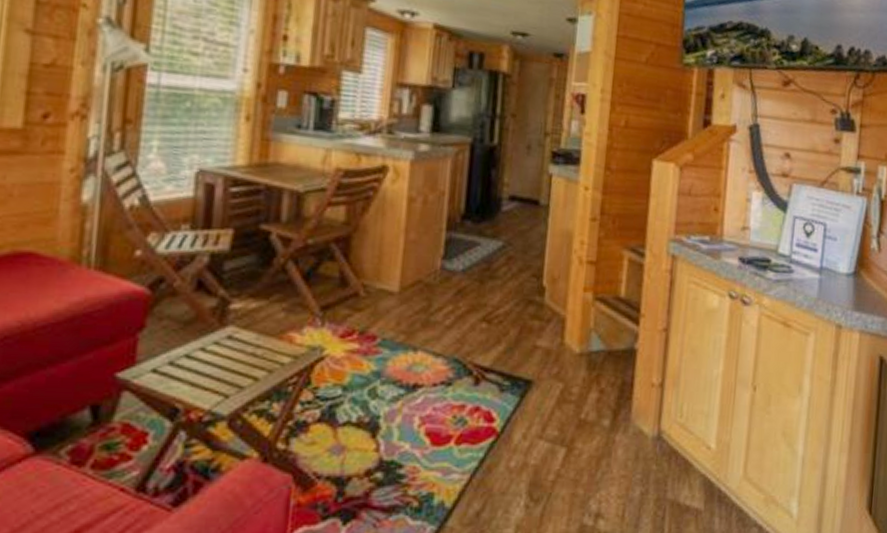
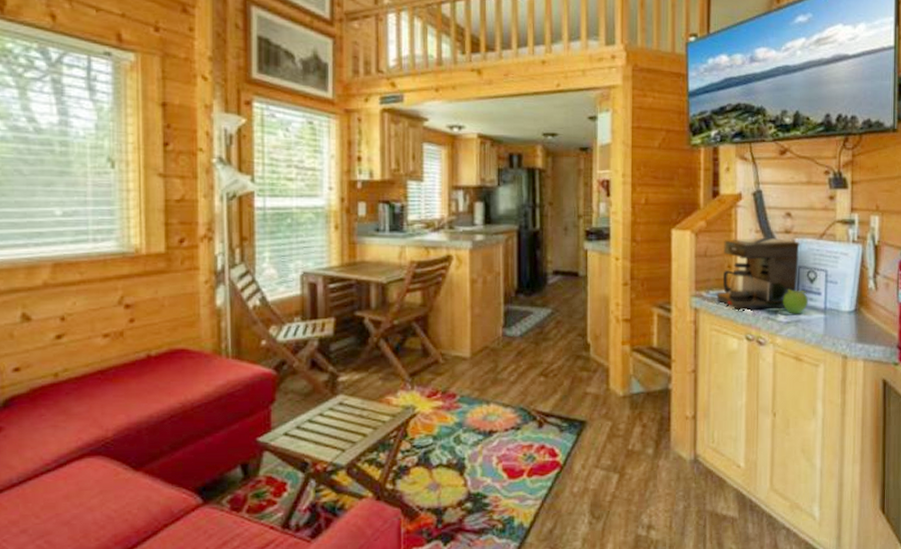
coffee maker: none [698,177,798,264] -> present [716,238,800,311]
fruit: none [773,242,803,272] -> present [782,288,809,314]

